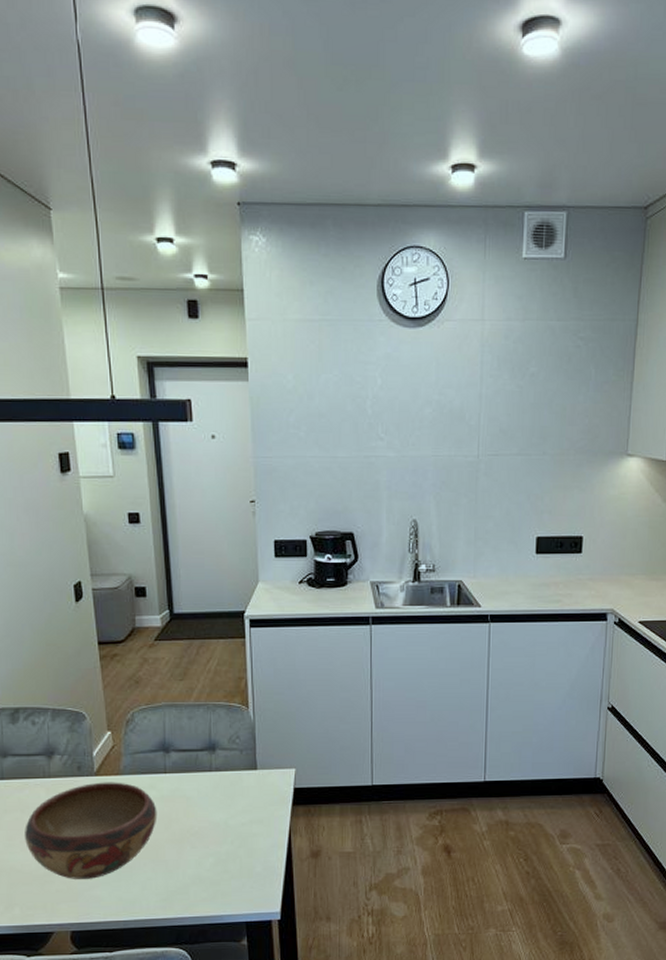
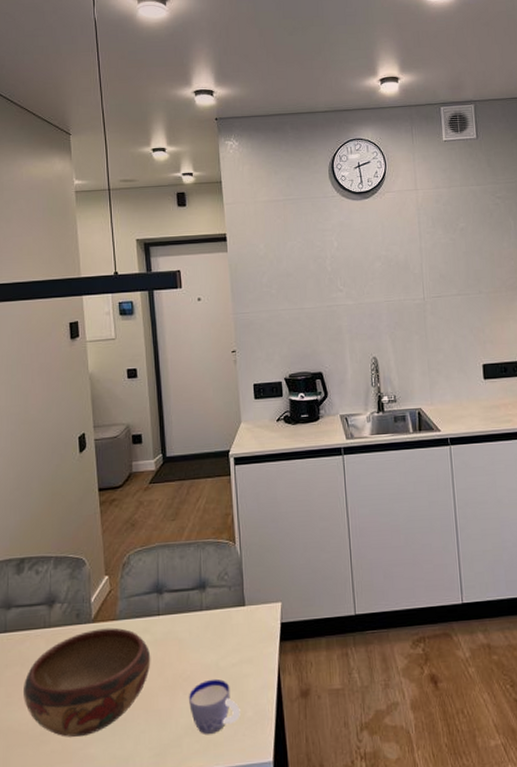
cup: none [195,835,249,886] -> present [188,678,240,735]

